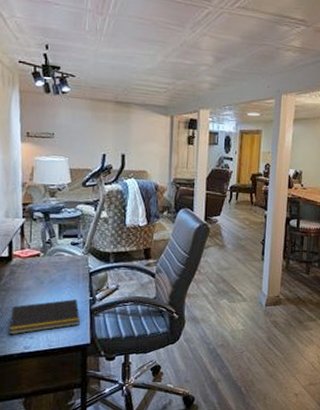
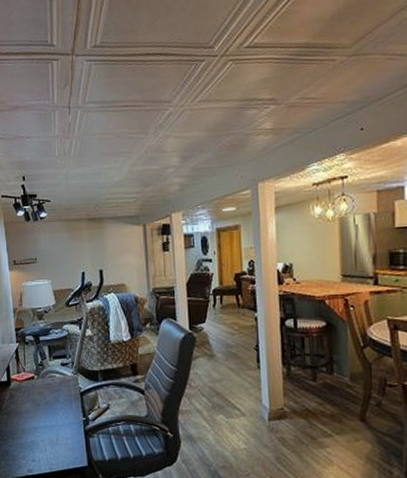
notepad: present [8,299,80,335] -> none [13,421,76,458]

